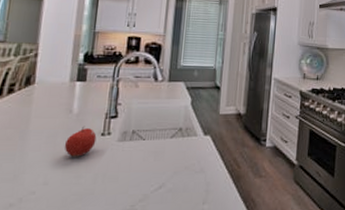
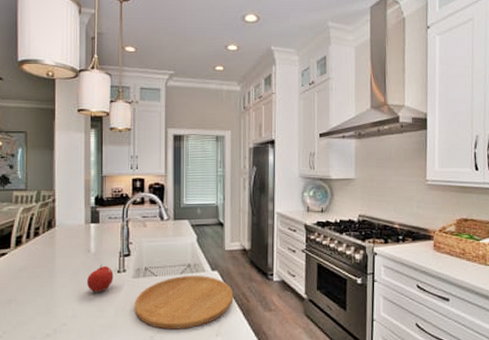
cutting board: none [116,140,225,198] -> present [134,276,234,330]

